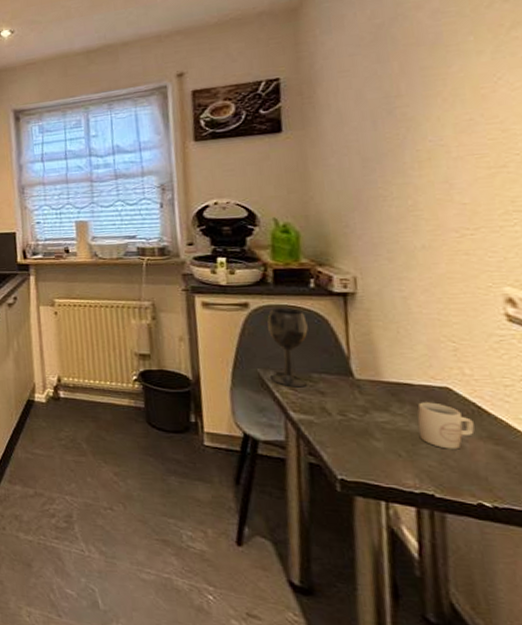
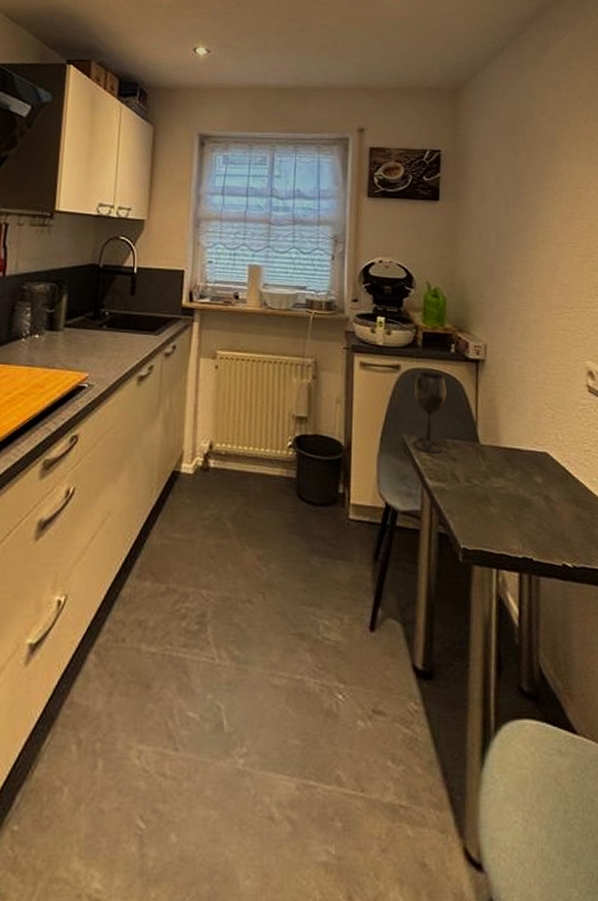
mug: present [417,402,475,450] -> none [523,467,563,513]

